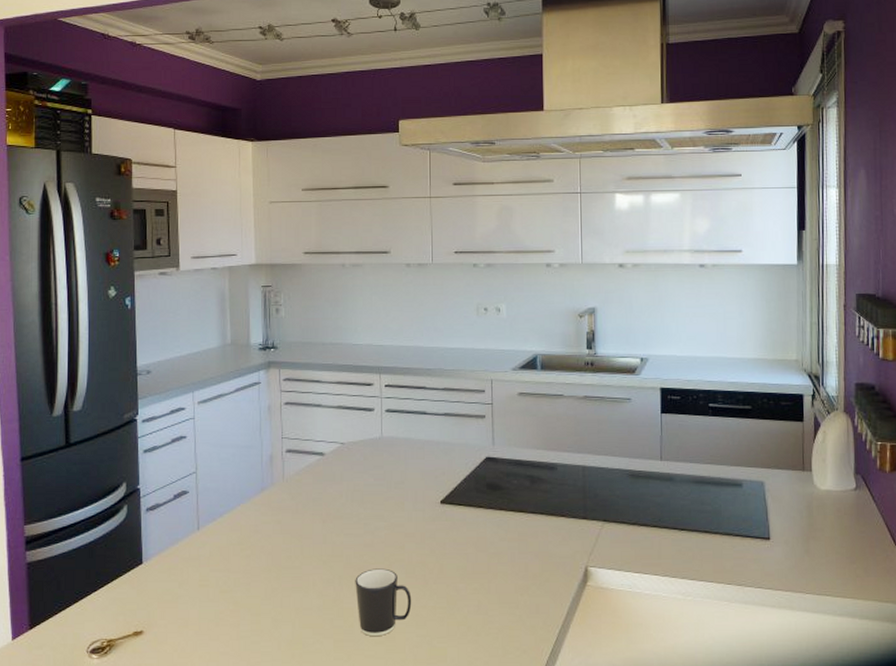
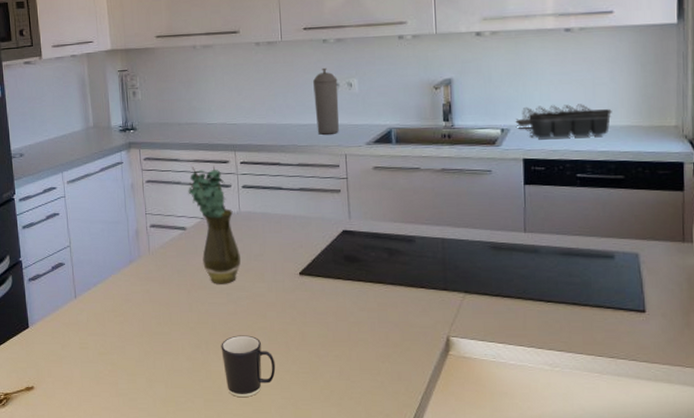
vase: none [329,389,380,514] -> present [188,166,241,284]
canister: none [462,292,487,359] -> present [313,67,339,135]
dish rack: none [654,336,741,369] -> present [515,104,612,139]

